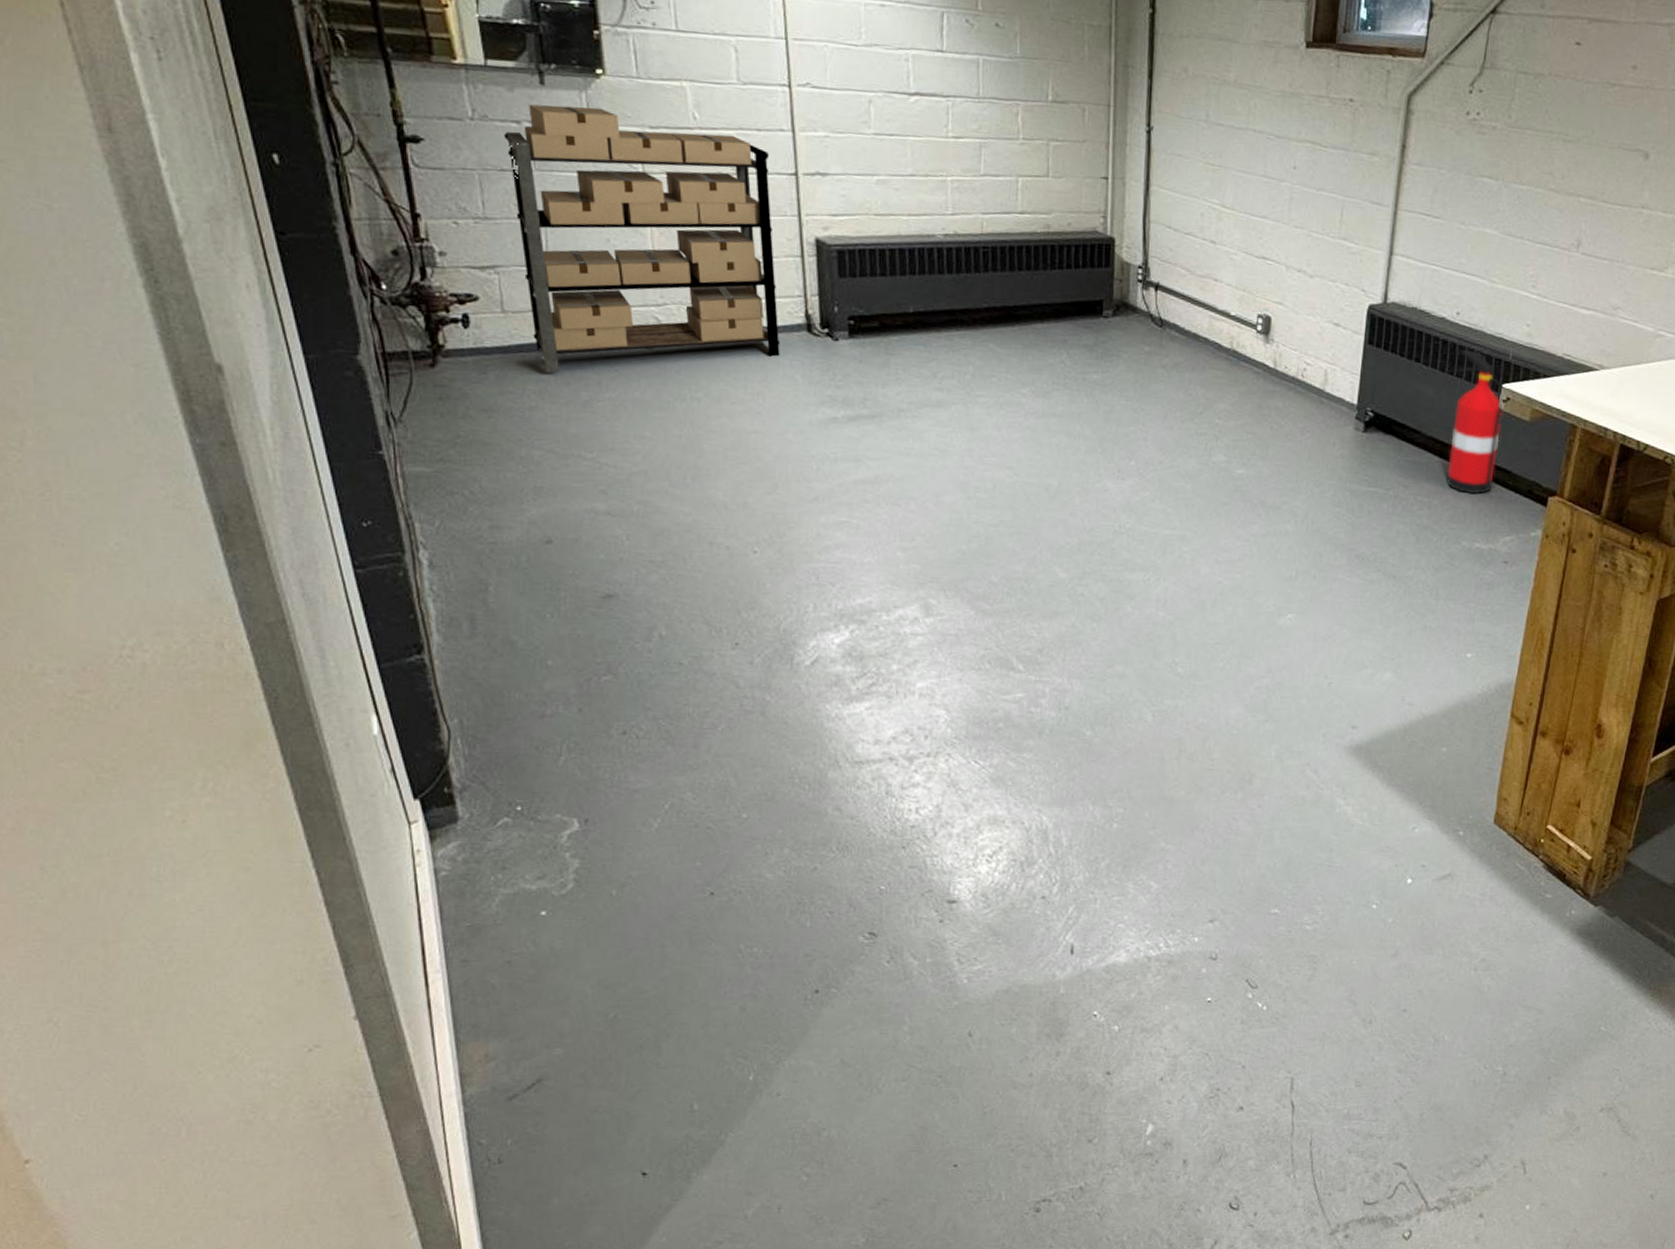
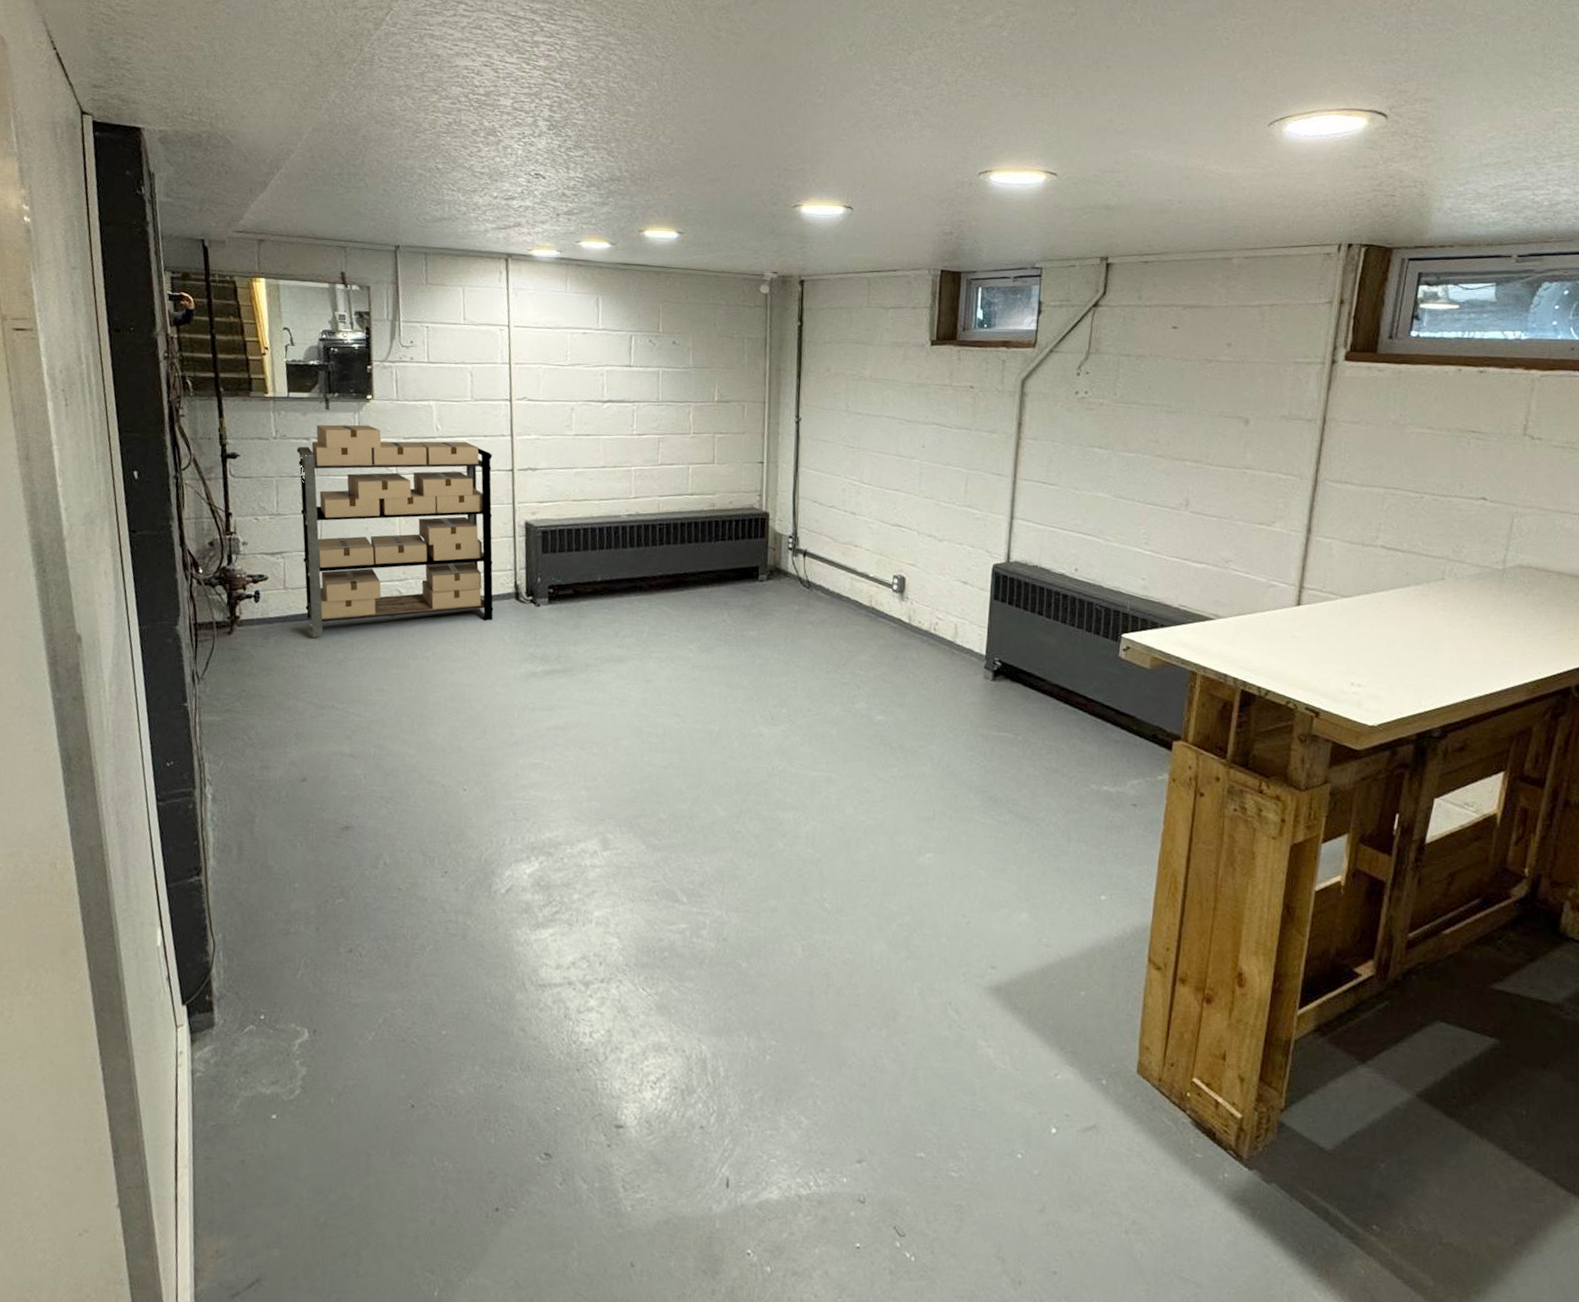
fire extinguisher: present [1446,349,1504,495] -> none [1072,602,1124,739]

